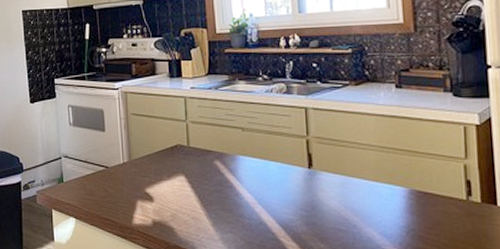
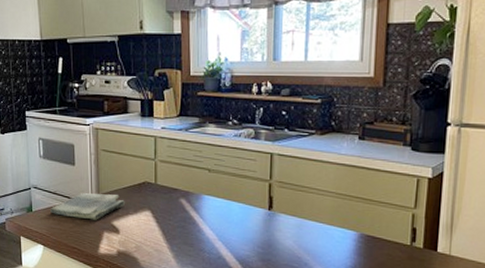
dish towel: none [82,160,158,188] -> present [50,193,125,220]

